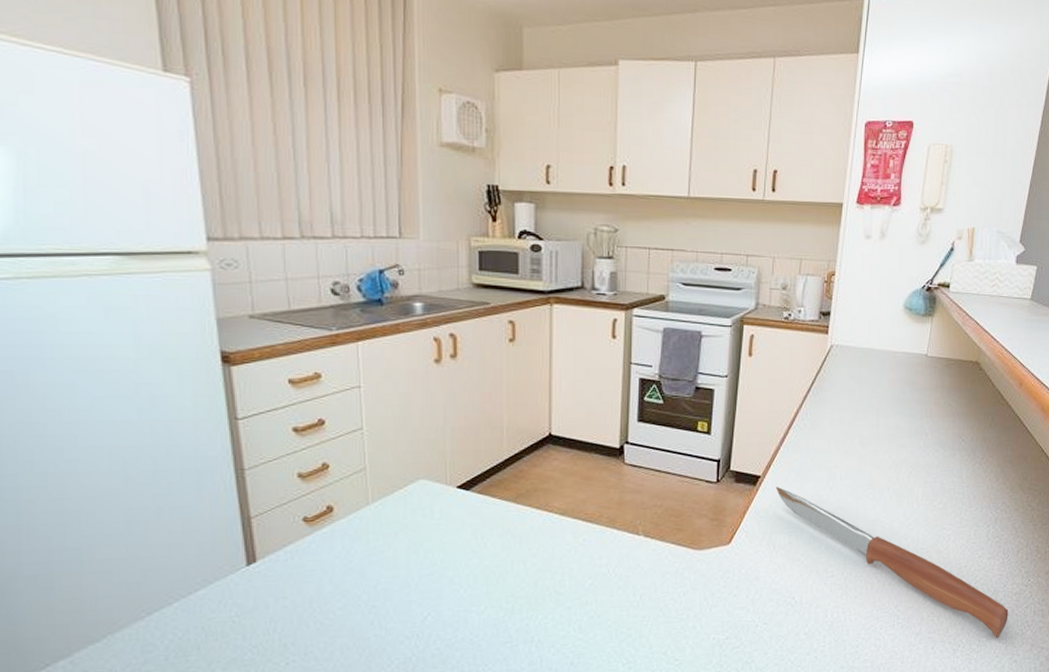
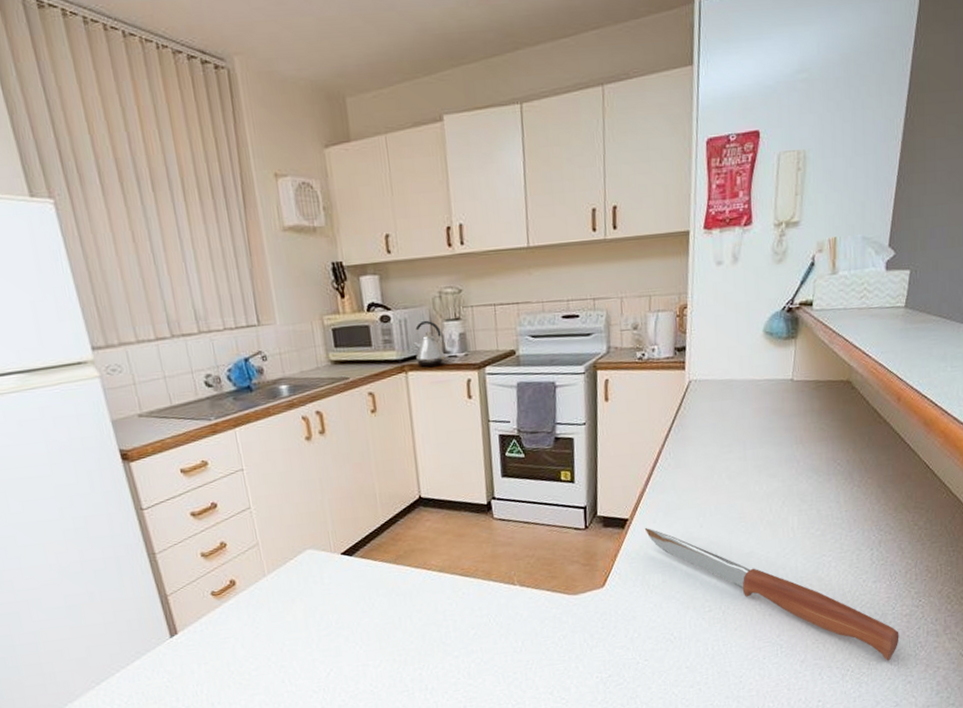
kettle: none [562,254,594,303] -> present [413,320,446,368]

